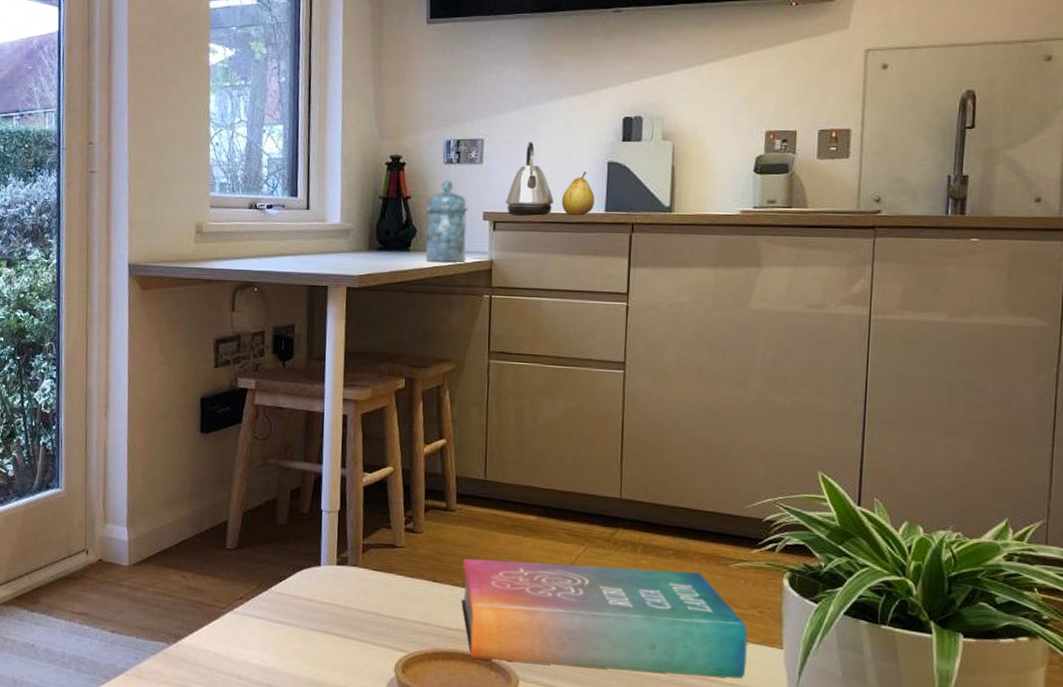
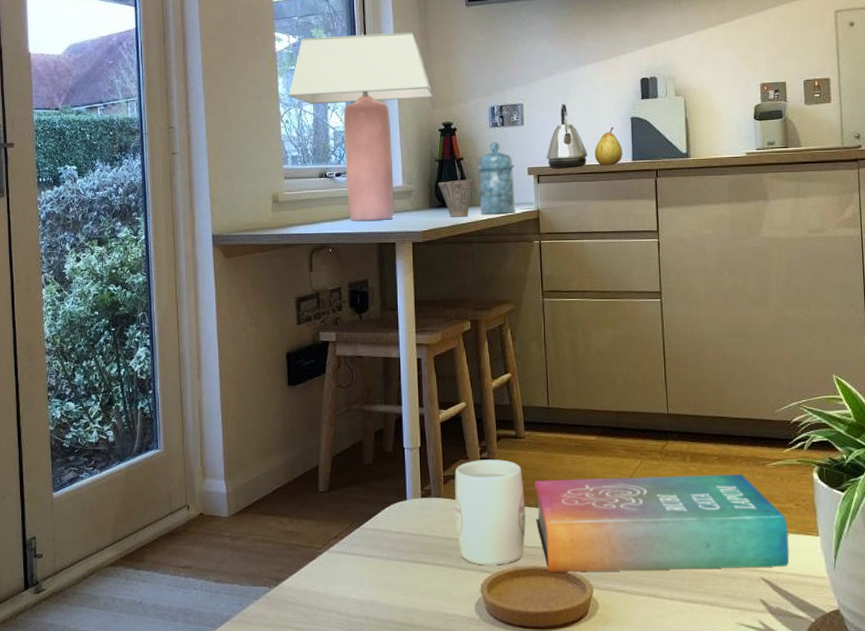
table lamp: none [219,48,383,260] -> present [287,31,434,221]
mug: none [372,530,451,646] -> present [454,459,526,566]
cup: none [380,221,422,263] -> present [438,179,475,217]

